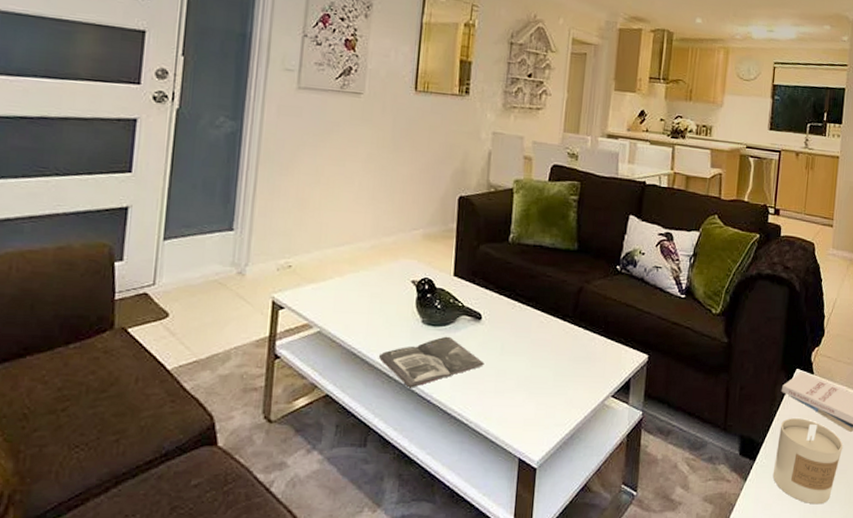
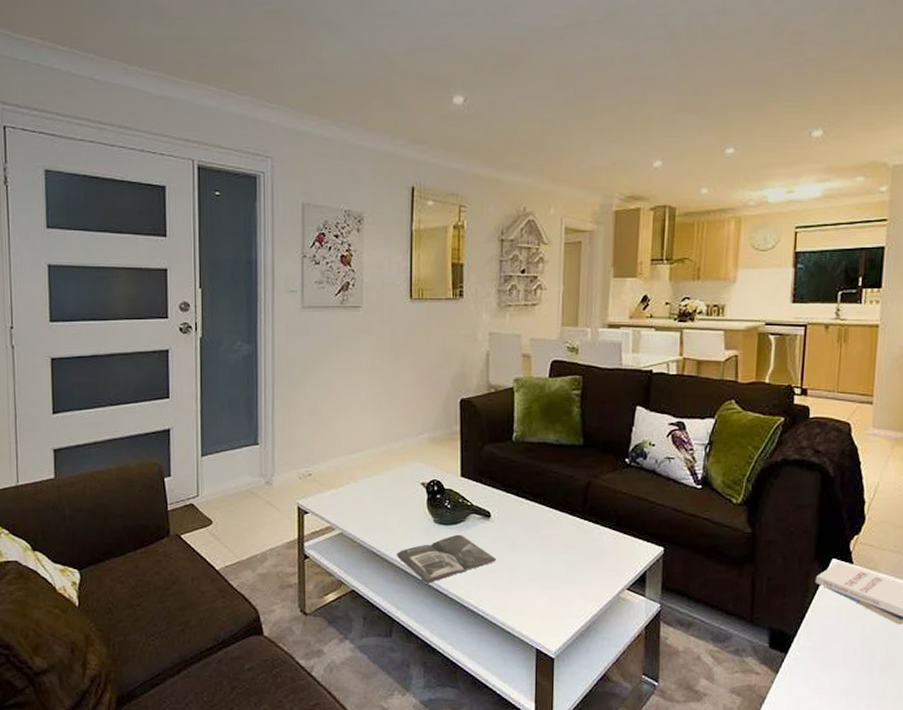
candle: present [772,418,844,505] -> none [807,610,891,699]

